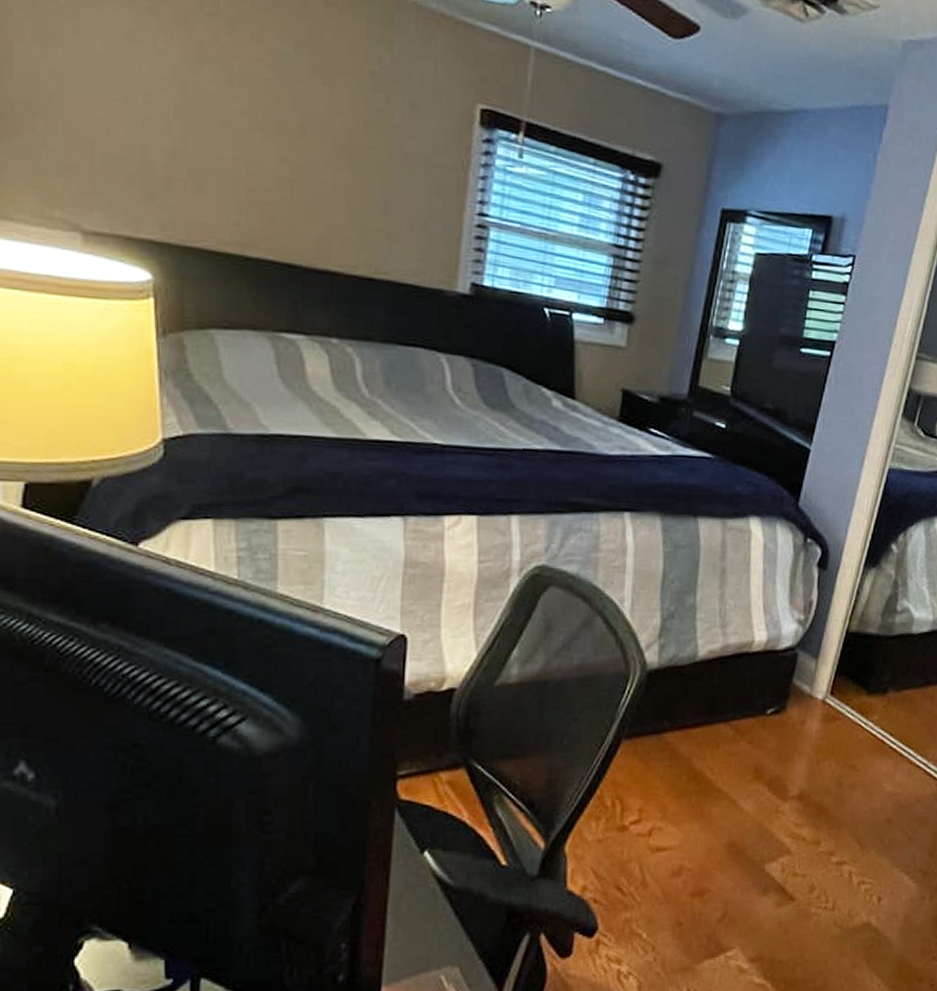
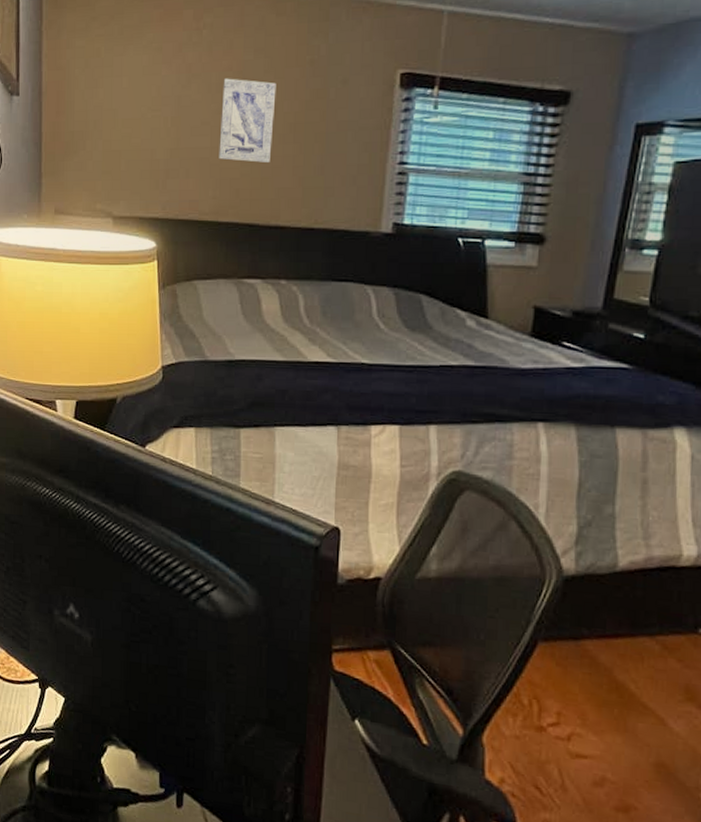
wall art: none [245,70,325,191] -> present [219,78,276,164]

